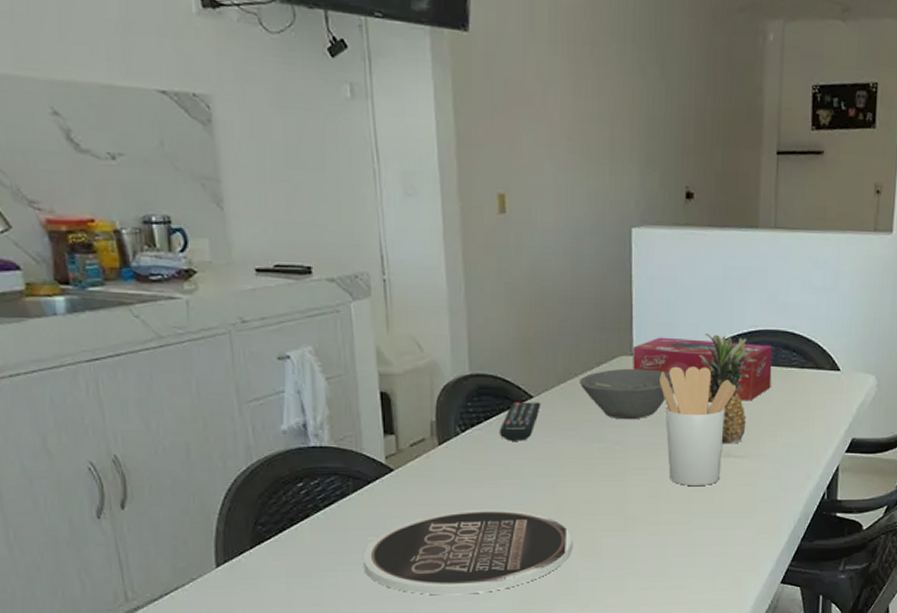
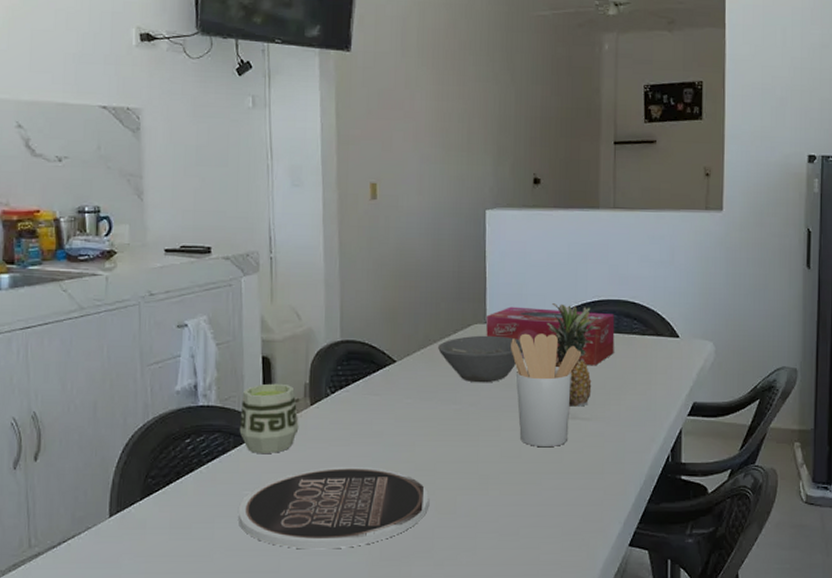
cup: none [358,421,426,498] -> present [239,383,299,454]
remote control: present [500,402,541,441] -> none [365,366,403,402]

